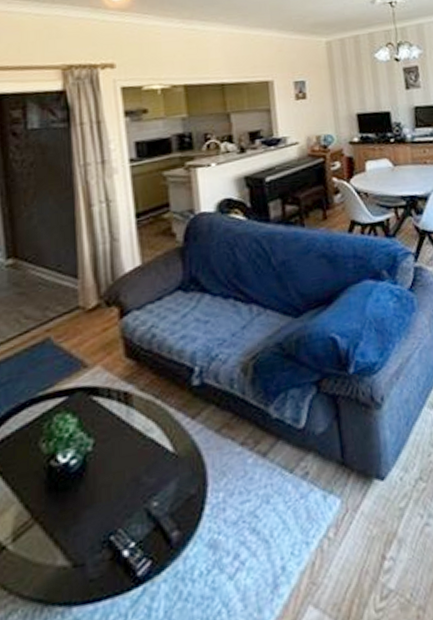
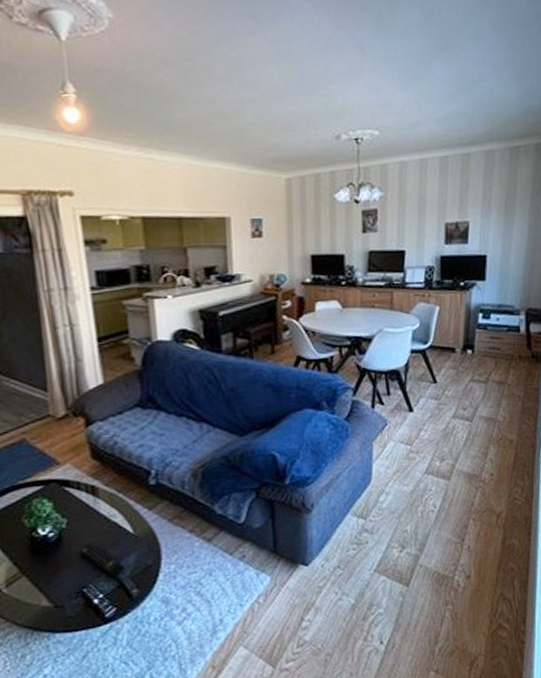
remote control: none [107,469,162,516] -> present [80,543,125,577]

